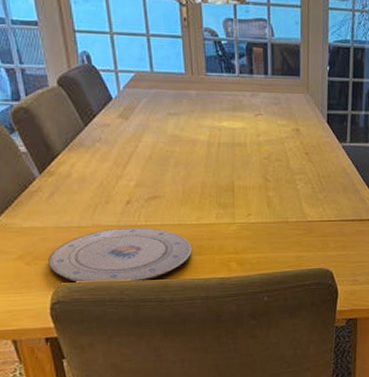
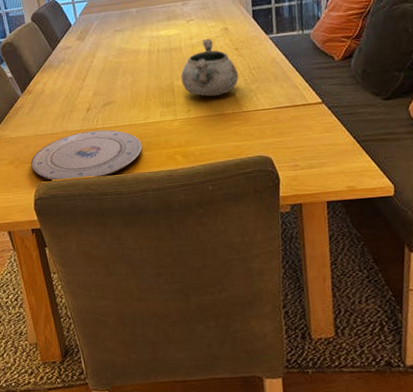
decorative bowl: none [243,138,307,202] -> present [181,39,239,97]

